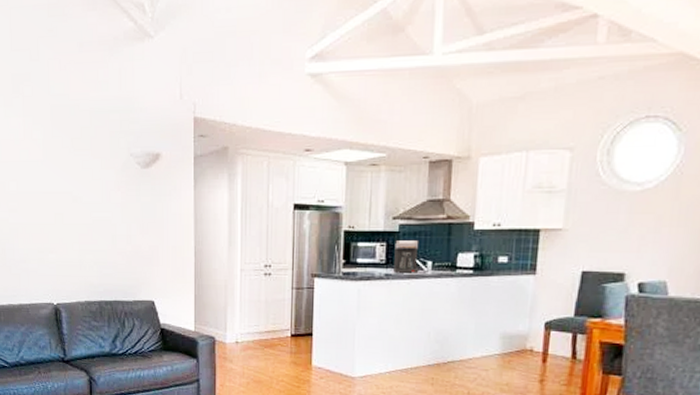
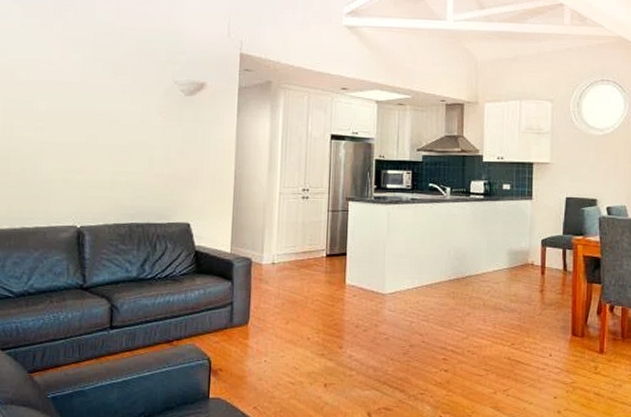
coffee maker: present [393,239,419,274] -> none [418,168,440,199]

